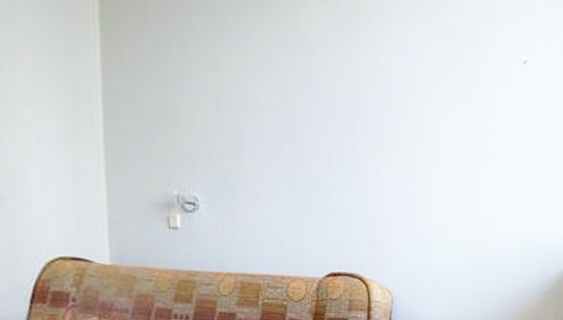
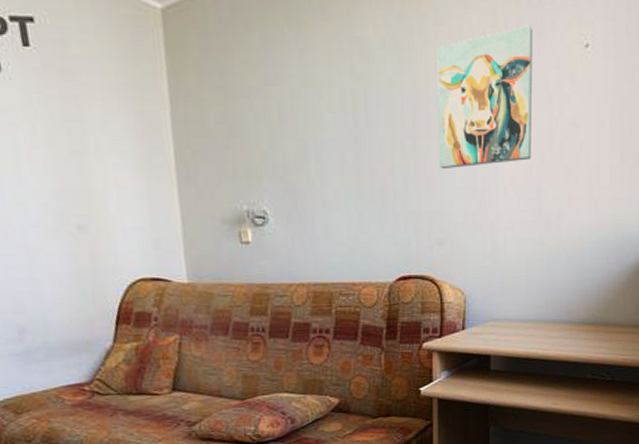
wall art: none [376,36,474,171] -> present [437,25,532,170]

